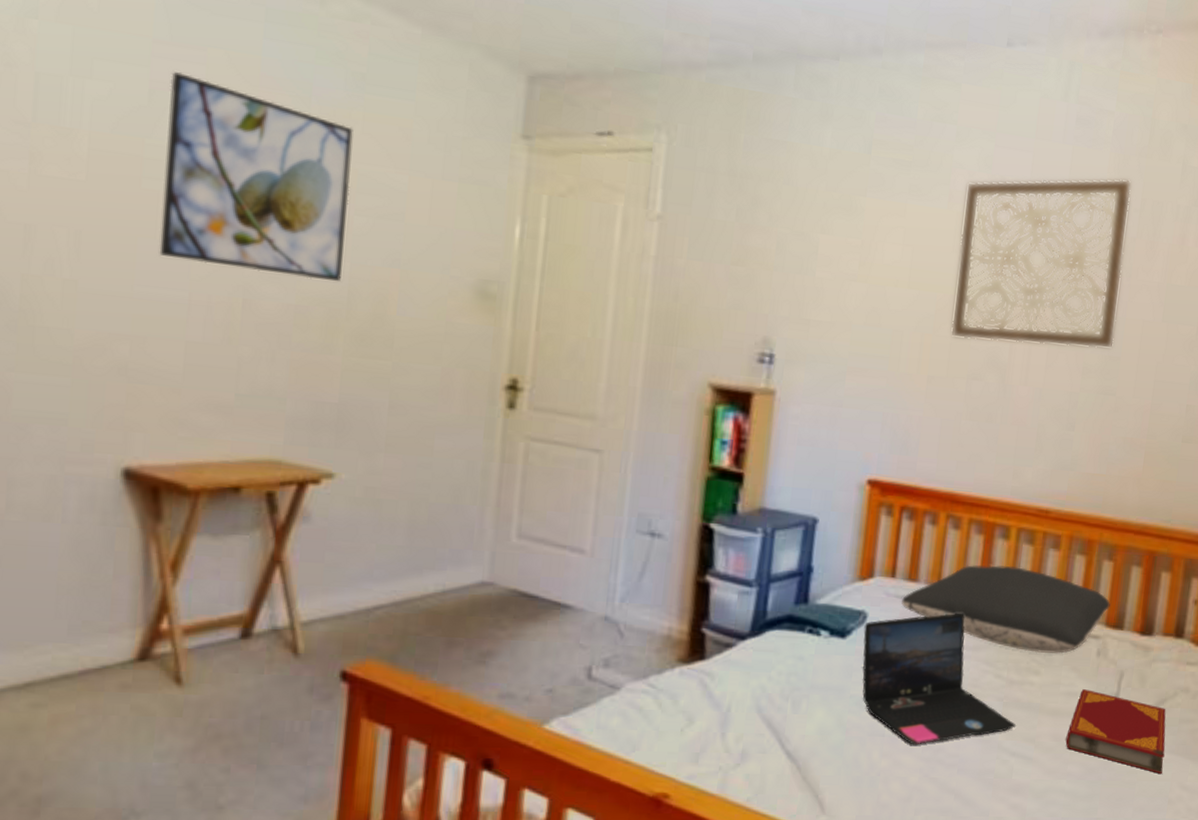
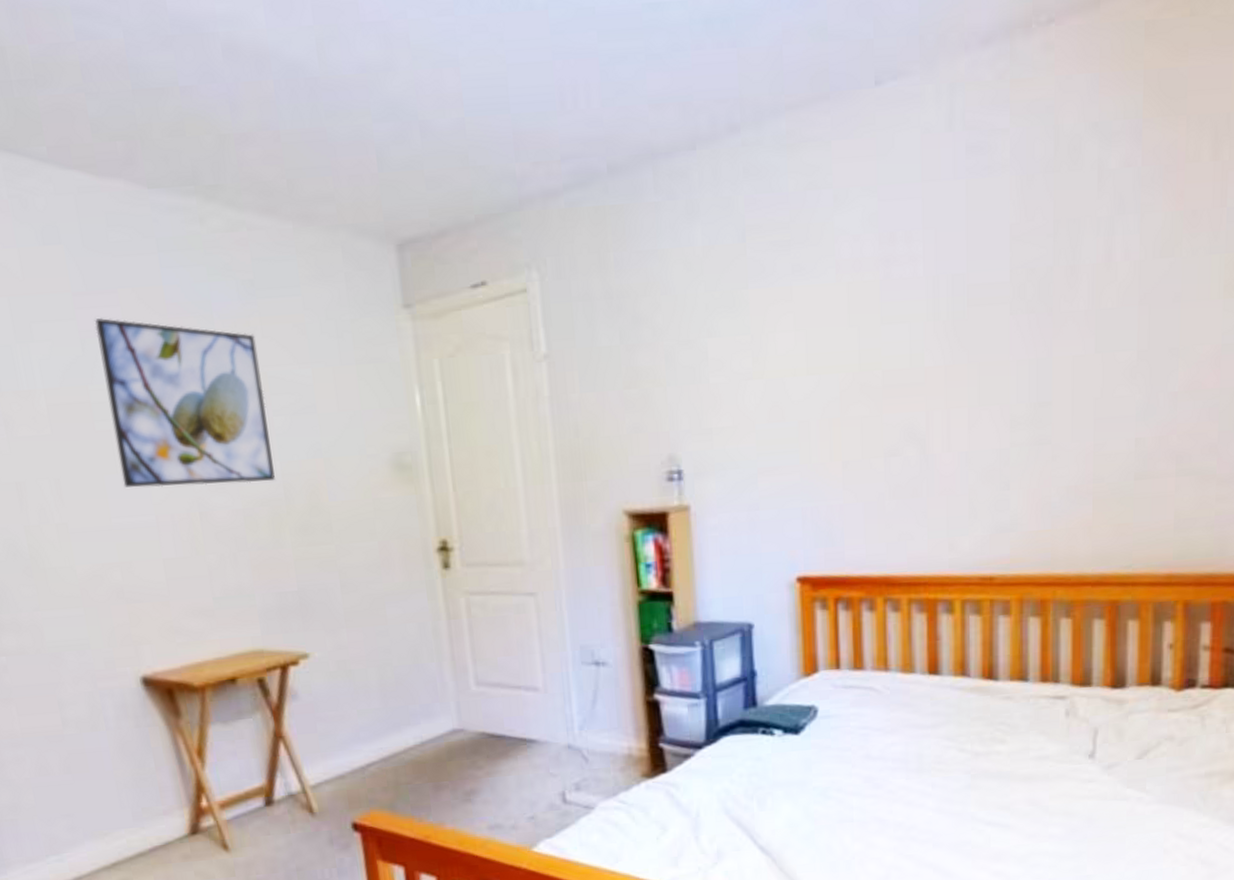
laptop: present [862,613,1017,745] -> none [816,694,988,827]
pillow: present [902,565,1110,654] -> none [851,639,1074,722]
wall art: present [950,178,1132,349] -> none [853,202,1042,417]
hardback book: present [1065,689,1166,774] -> none [1043,751,1154,825]

